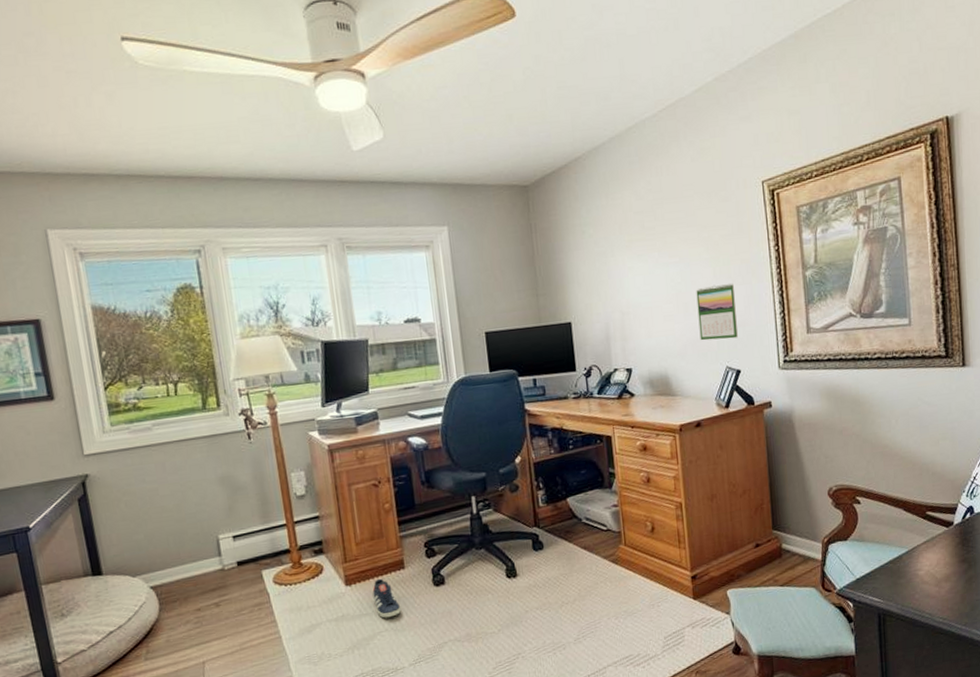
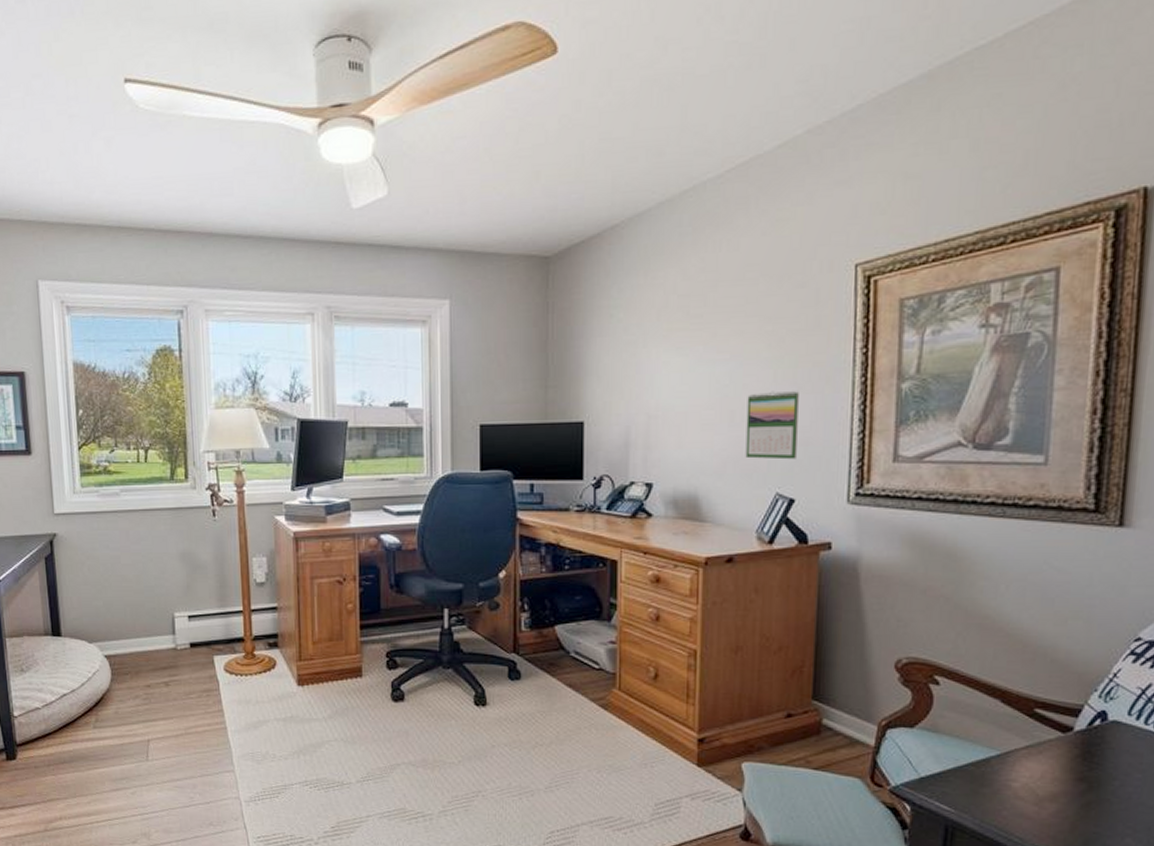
sneaker: present [372,578,402,618] -> none [325,683,354,727]

